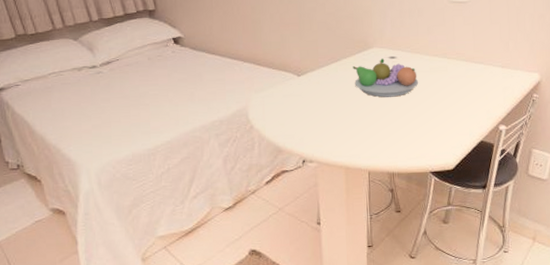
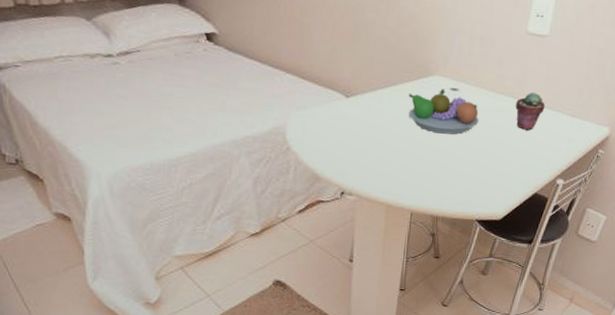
potted succulent: none [450,50,477,85] -> present [515,92,545,130]

